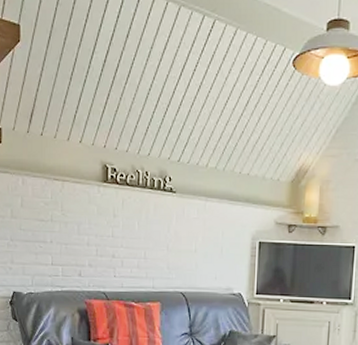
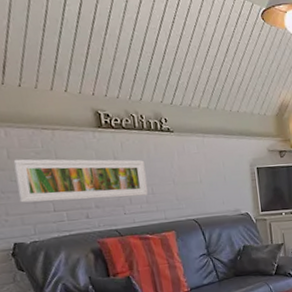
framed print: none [24,208,141,259] -> present [13,159,148,203]

